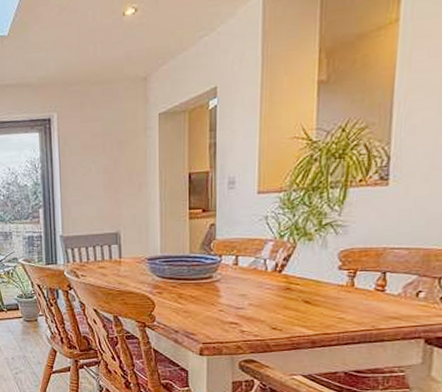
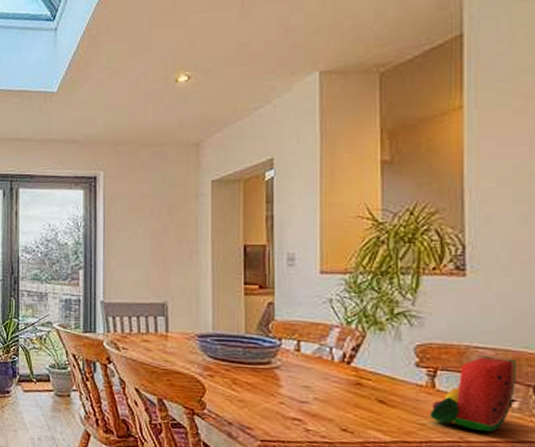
watermelon: none [348,255,426,320] -> present [430,355,516,433]

